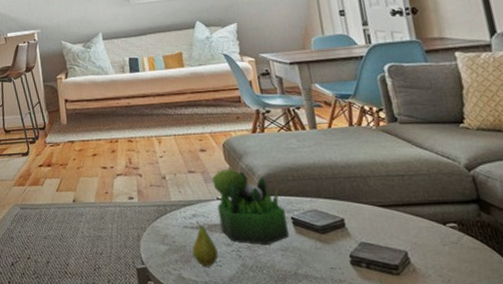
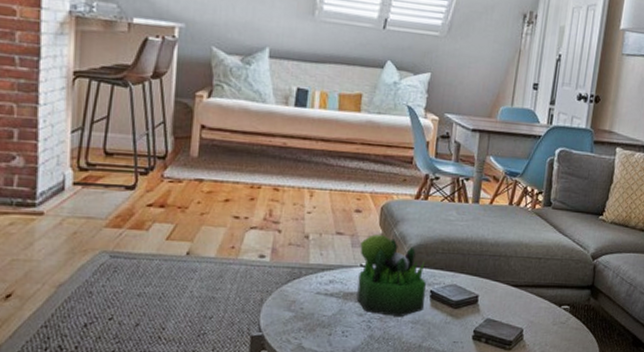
fruit: present [192,221,219,267] -> none [320,288,348,337]

